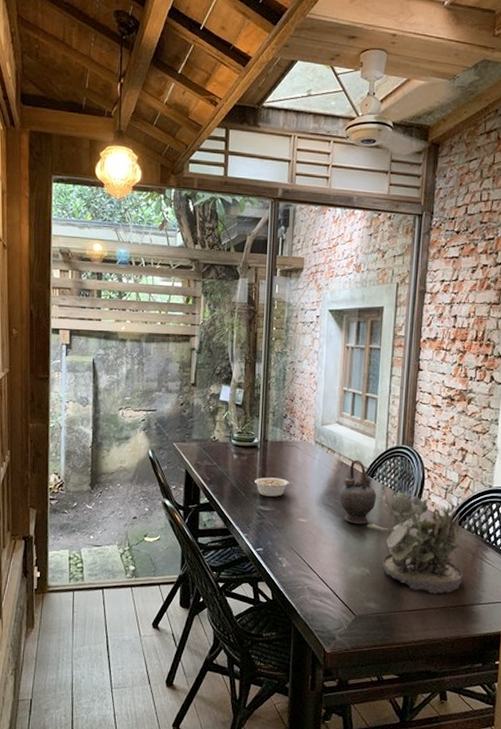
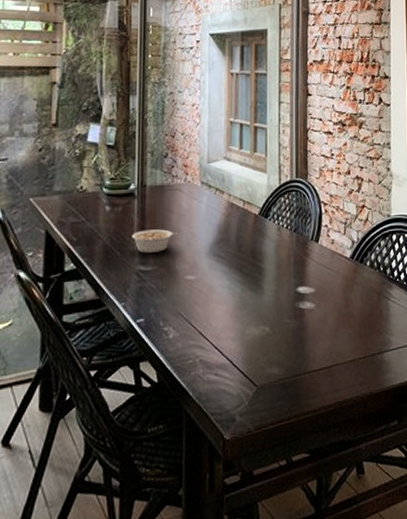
teapot: present [339,459,376,525] -> none [231,199,272,275]
succulent plant: present [366,490,463,594] -> none [263,229,370,346]

